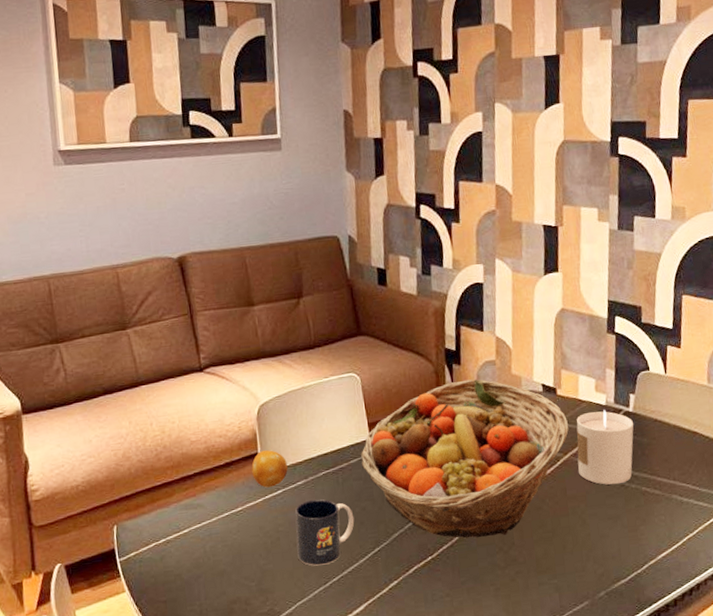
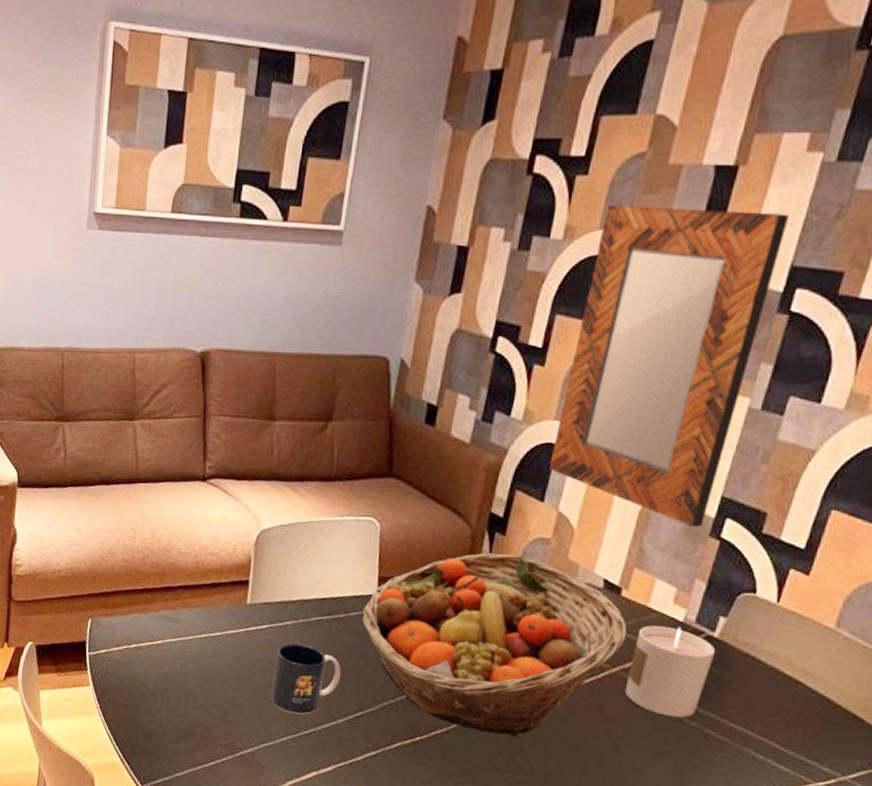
fruit: present [251,450,288,488] -> none [238,579,279,620]
home mirror: none [477,85,602,328] -> present [548,205,790,527]

